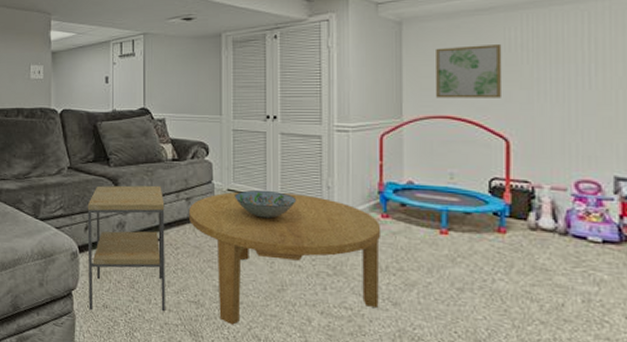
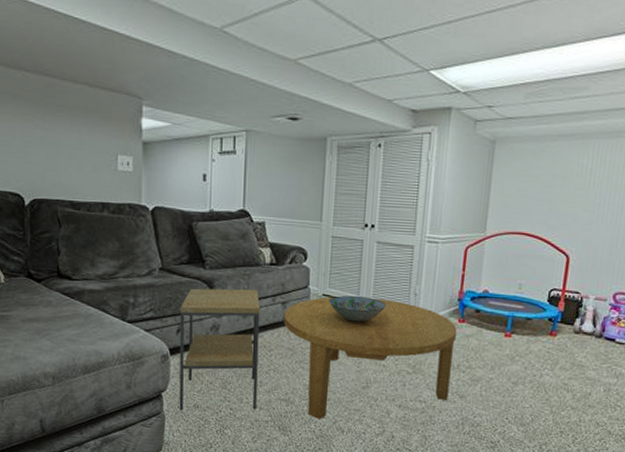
wall art: present [436,45,503,98] -> none [516,168,576,219]

